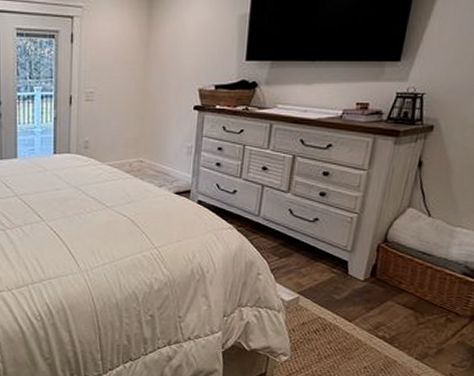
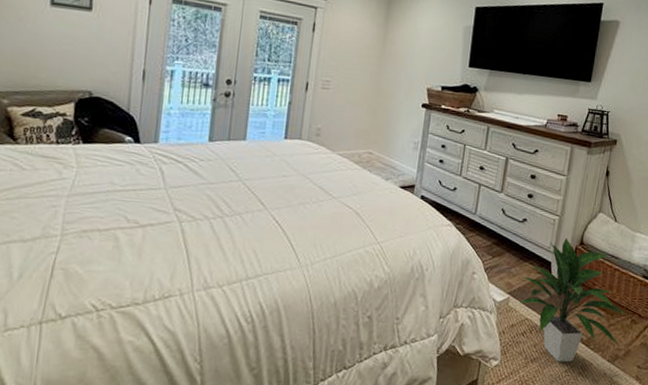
indoor plant: none [311,235,441,359] -> present [519,237,627,362]

